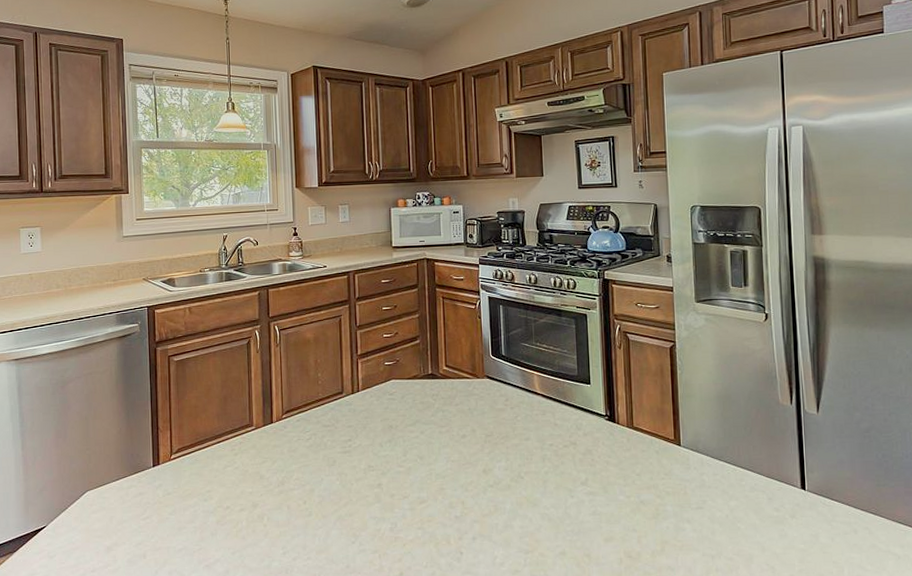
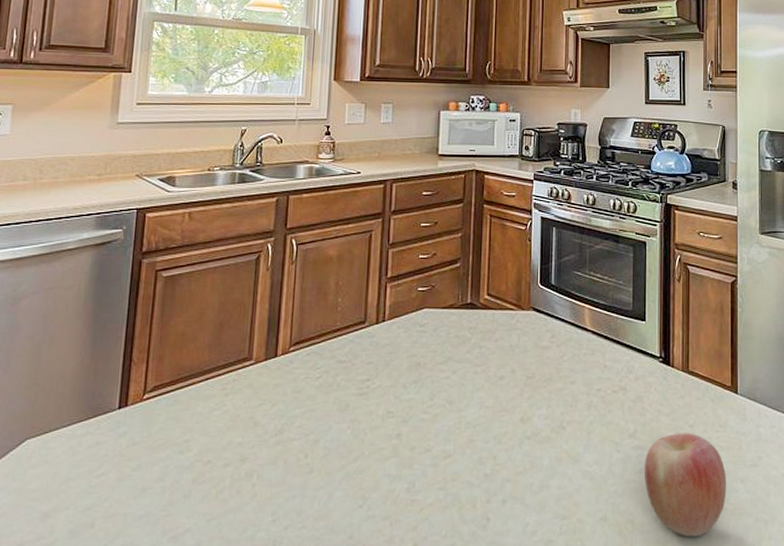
apple: none [597,480,675,569] -> present [645,433,727,537]

